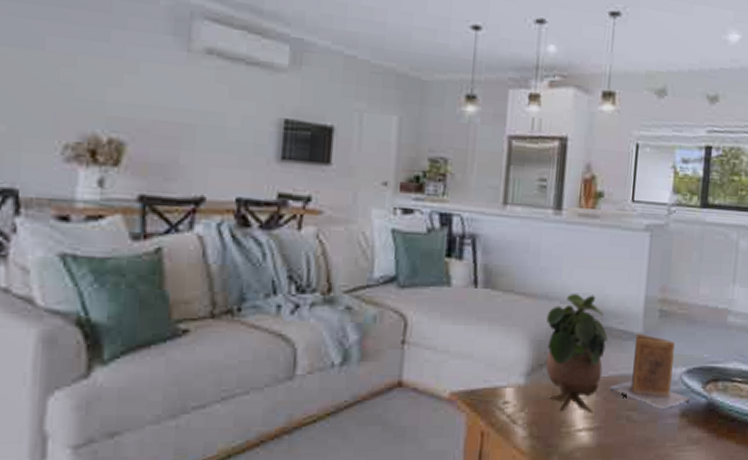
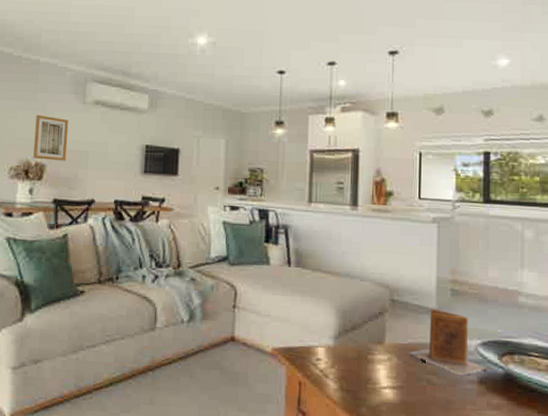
wall art: none [104,63,164,138] -> present [33,114,69,161]
potted plant: present [546,294,608,412] -> none [350,273,405,373]

